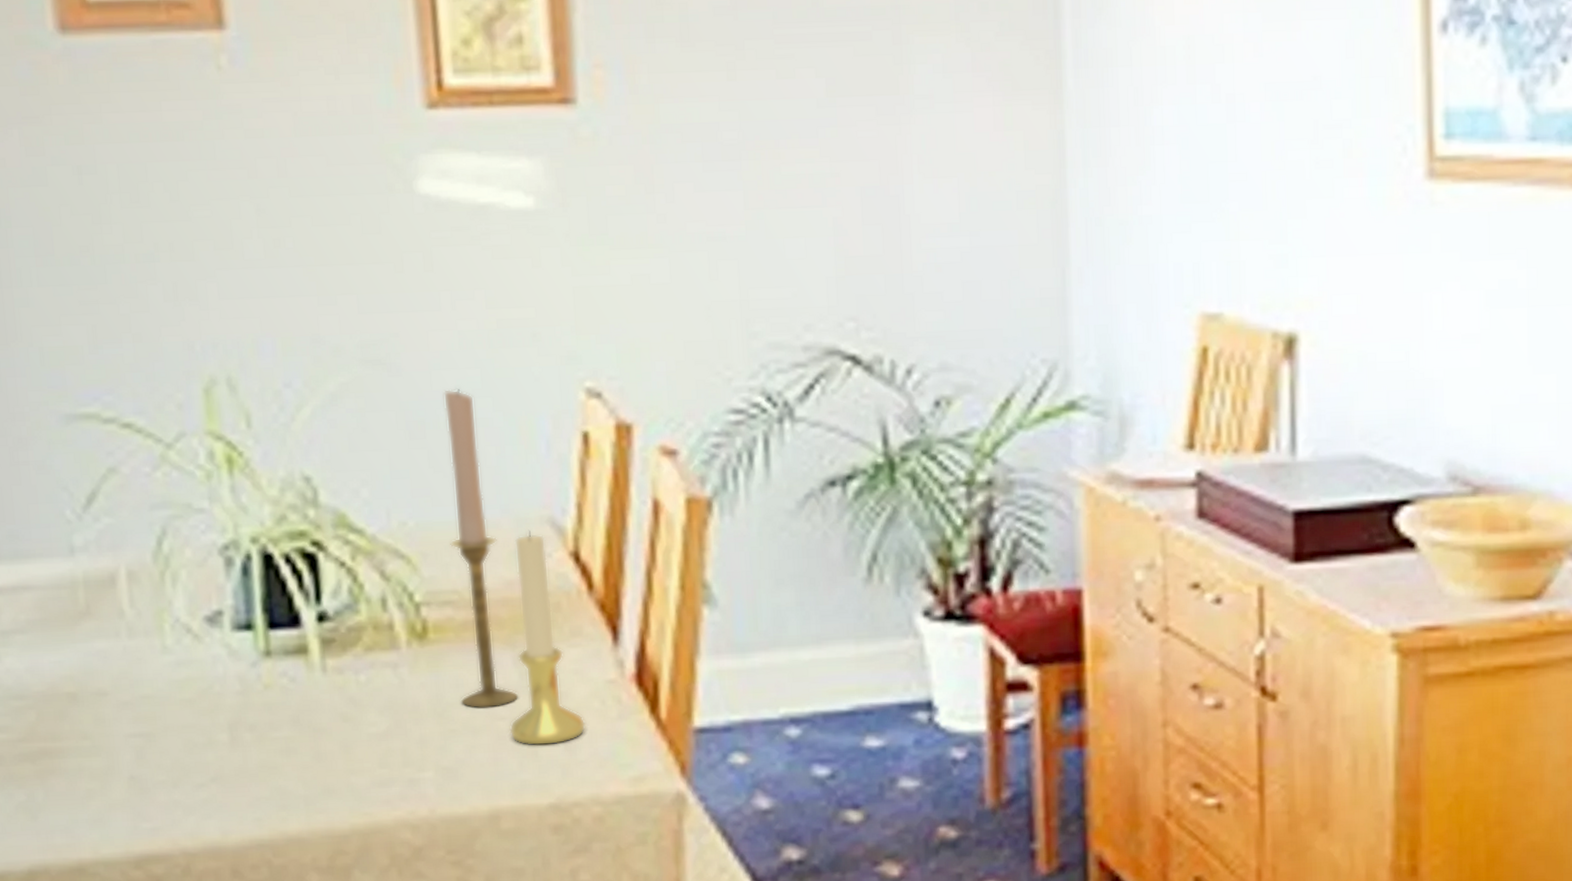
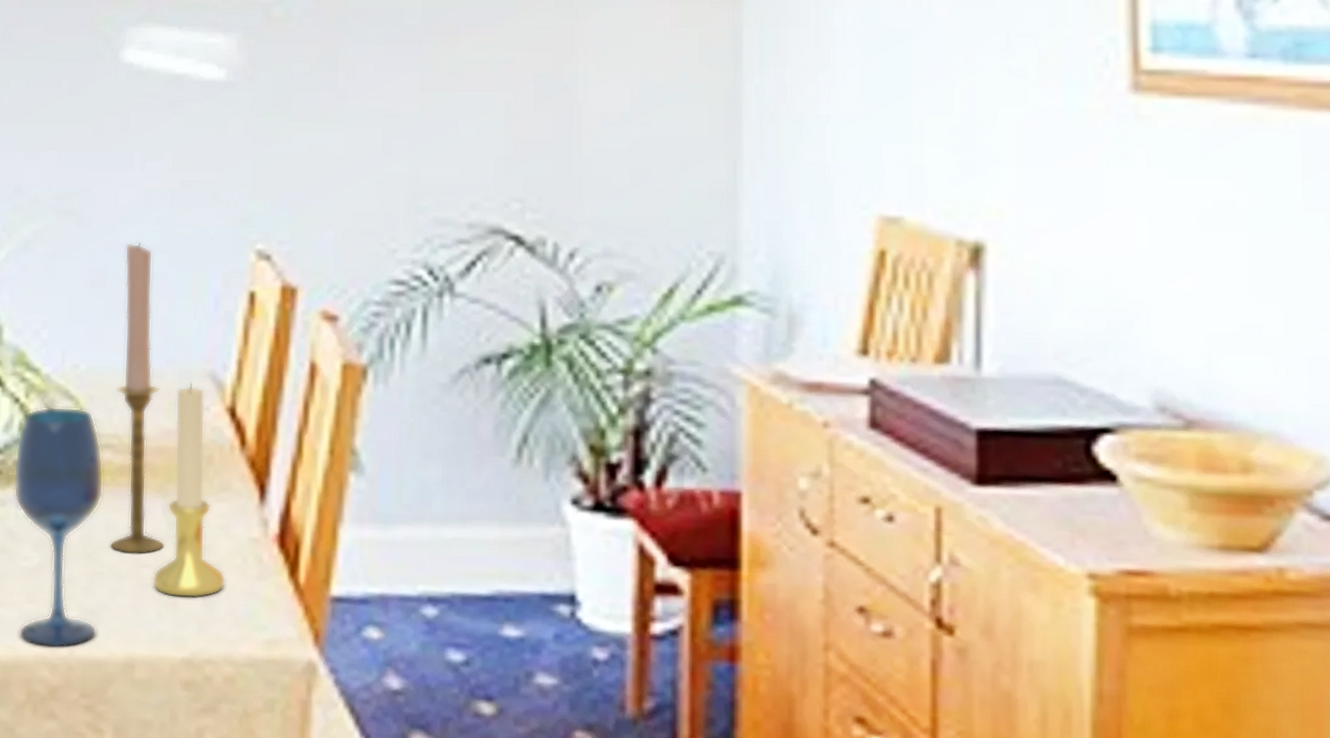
wineglass: none [347,566,457,809] -> present [13,406,104,647]

